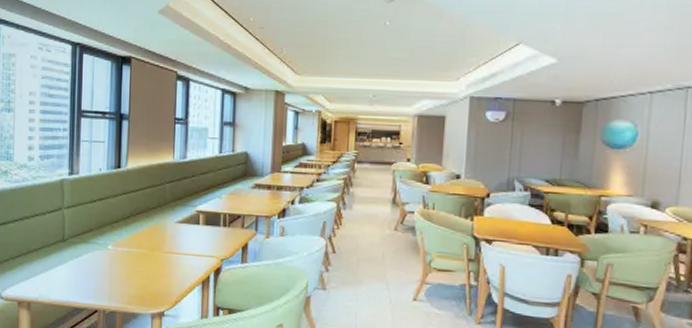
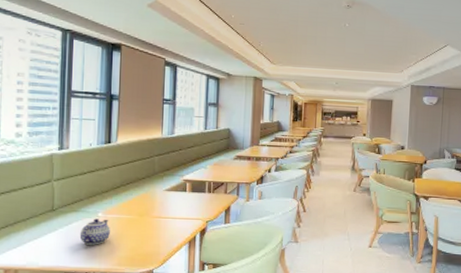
teapot: none [89,251,120,281] -> present [79,218,110,245]

